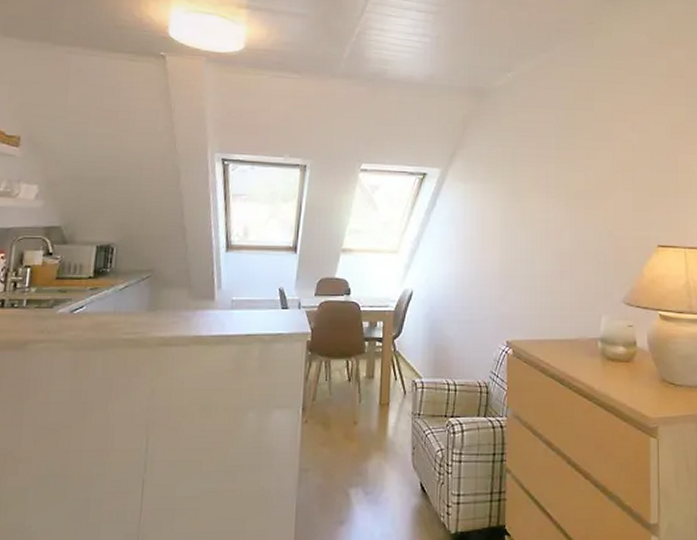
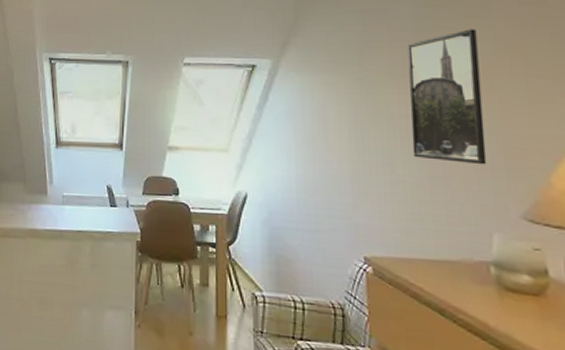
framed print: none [549,149,601,261] -> present [408,29,487,165]

